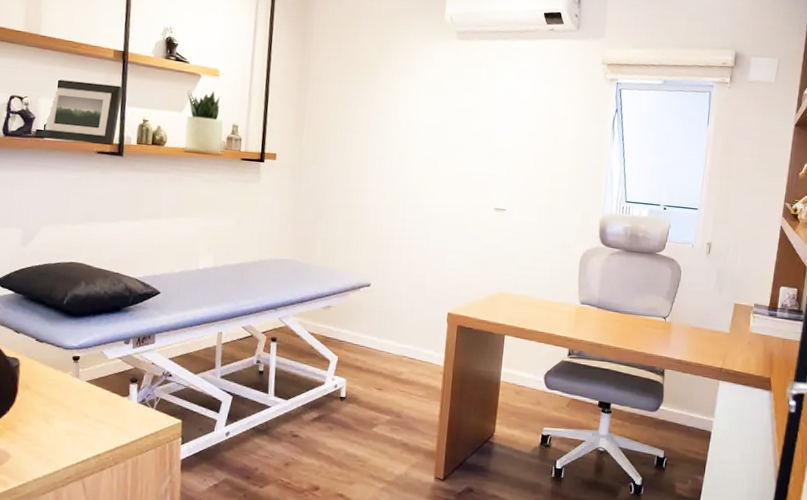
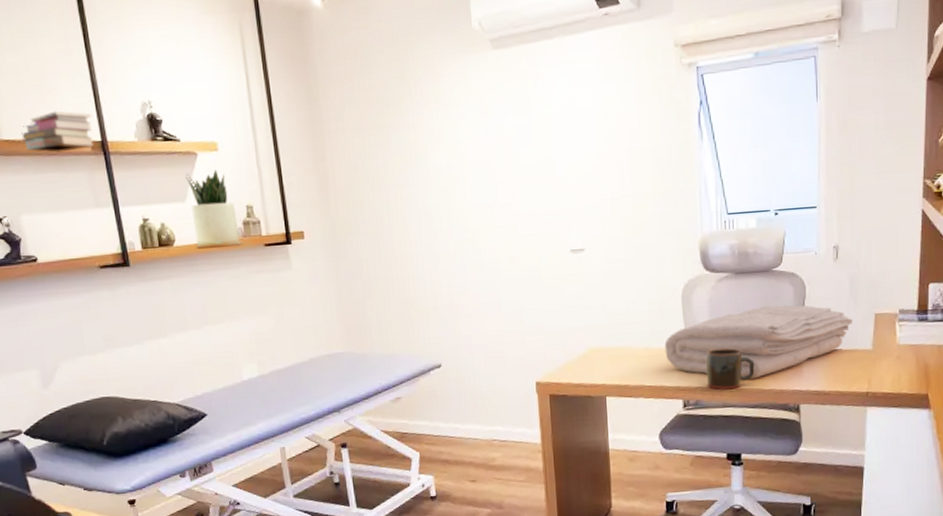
picture frame: present [34,79,123,146] -> none [25,183,117,263]
books: none [56,20,121,55] -> present [20,110,94,153]
towel: none [559,282,716,341] -> present [664,305,852,379]
mug: none [590,310,632,347] -> present [705,348,755,390]

